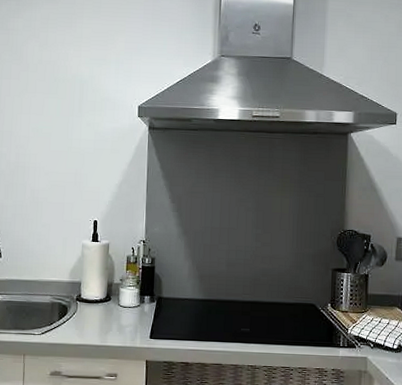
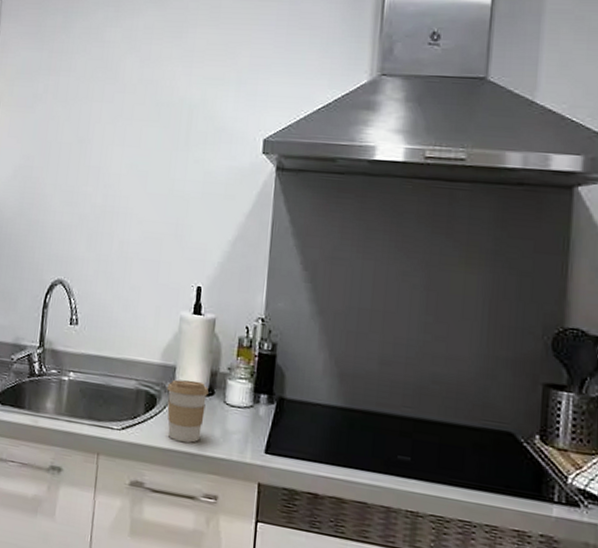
coffee cup: none [75,291,107,338] -> present [166,379,209,443]

